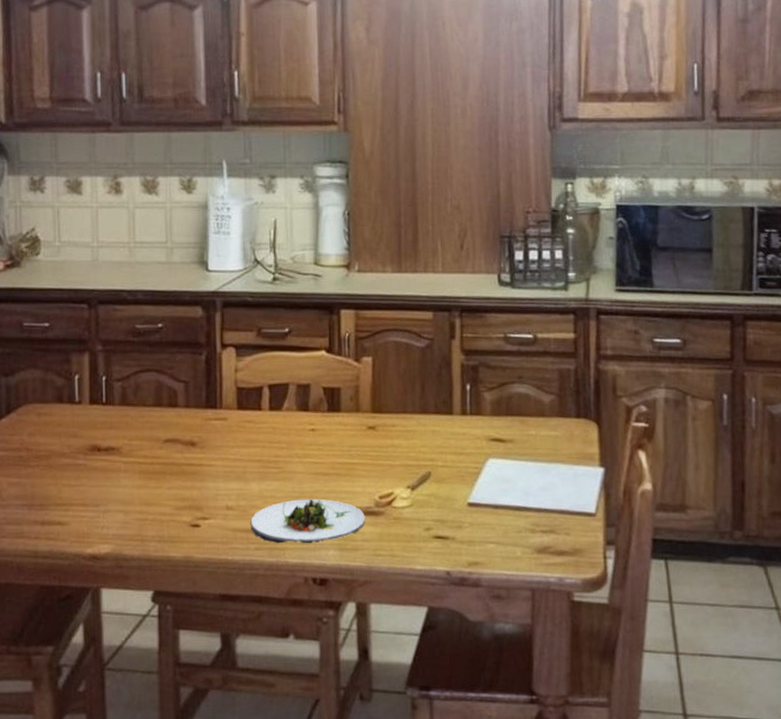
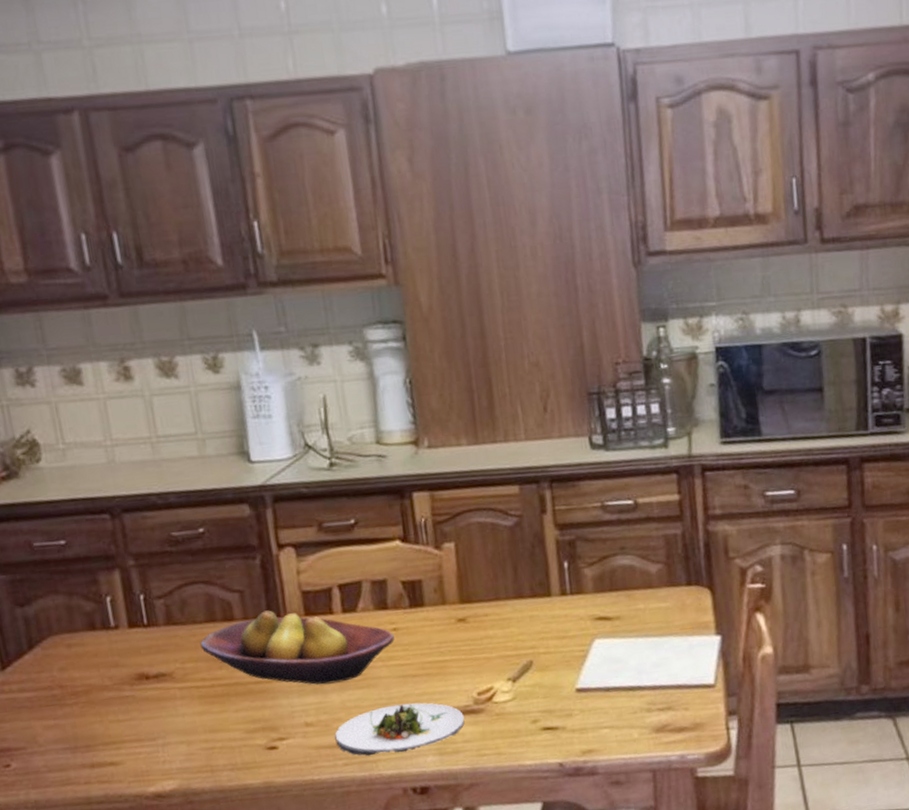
fruit bowl: none [146,401,311,473] -> present [200,610,395,685]

